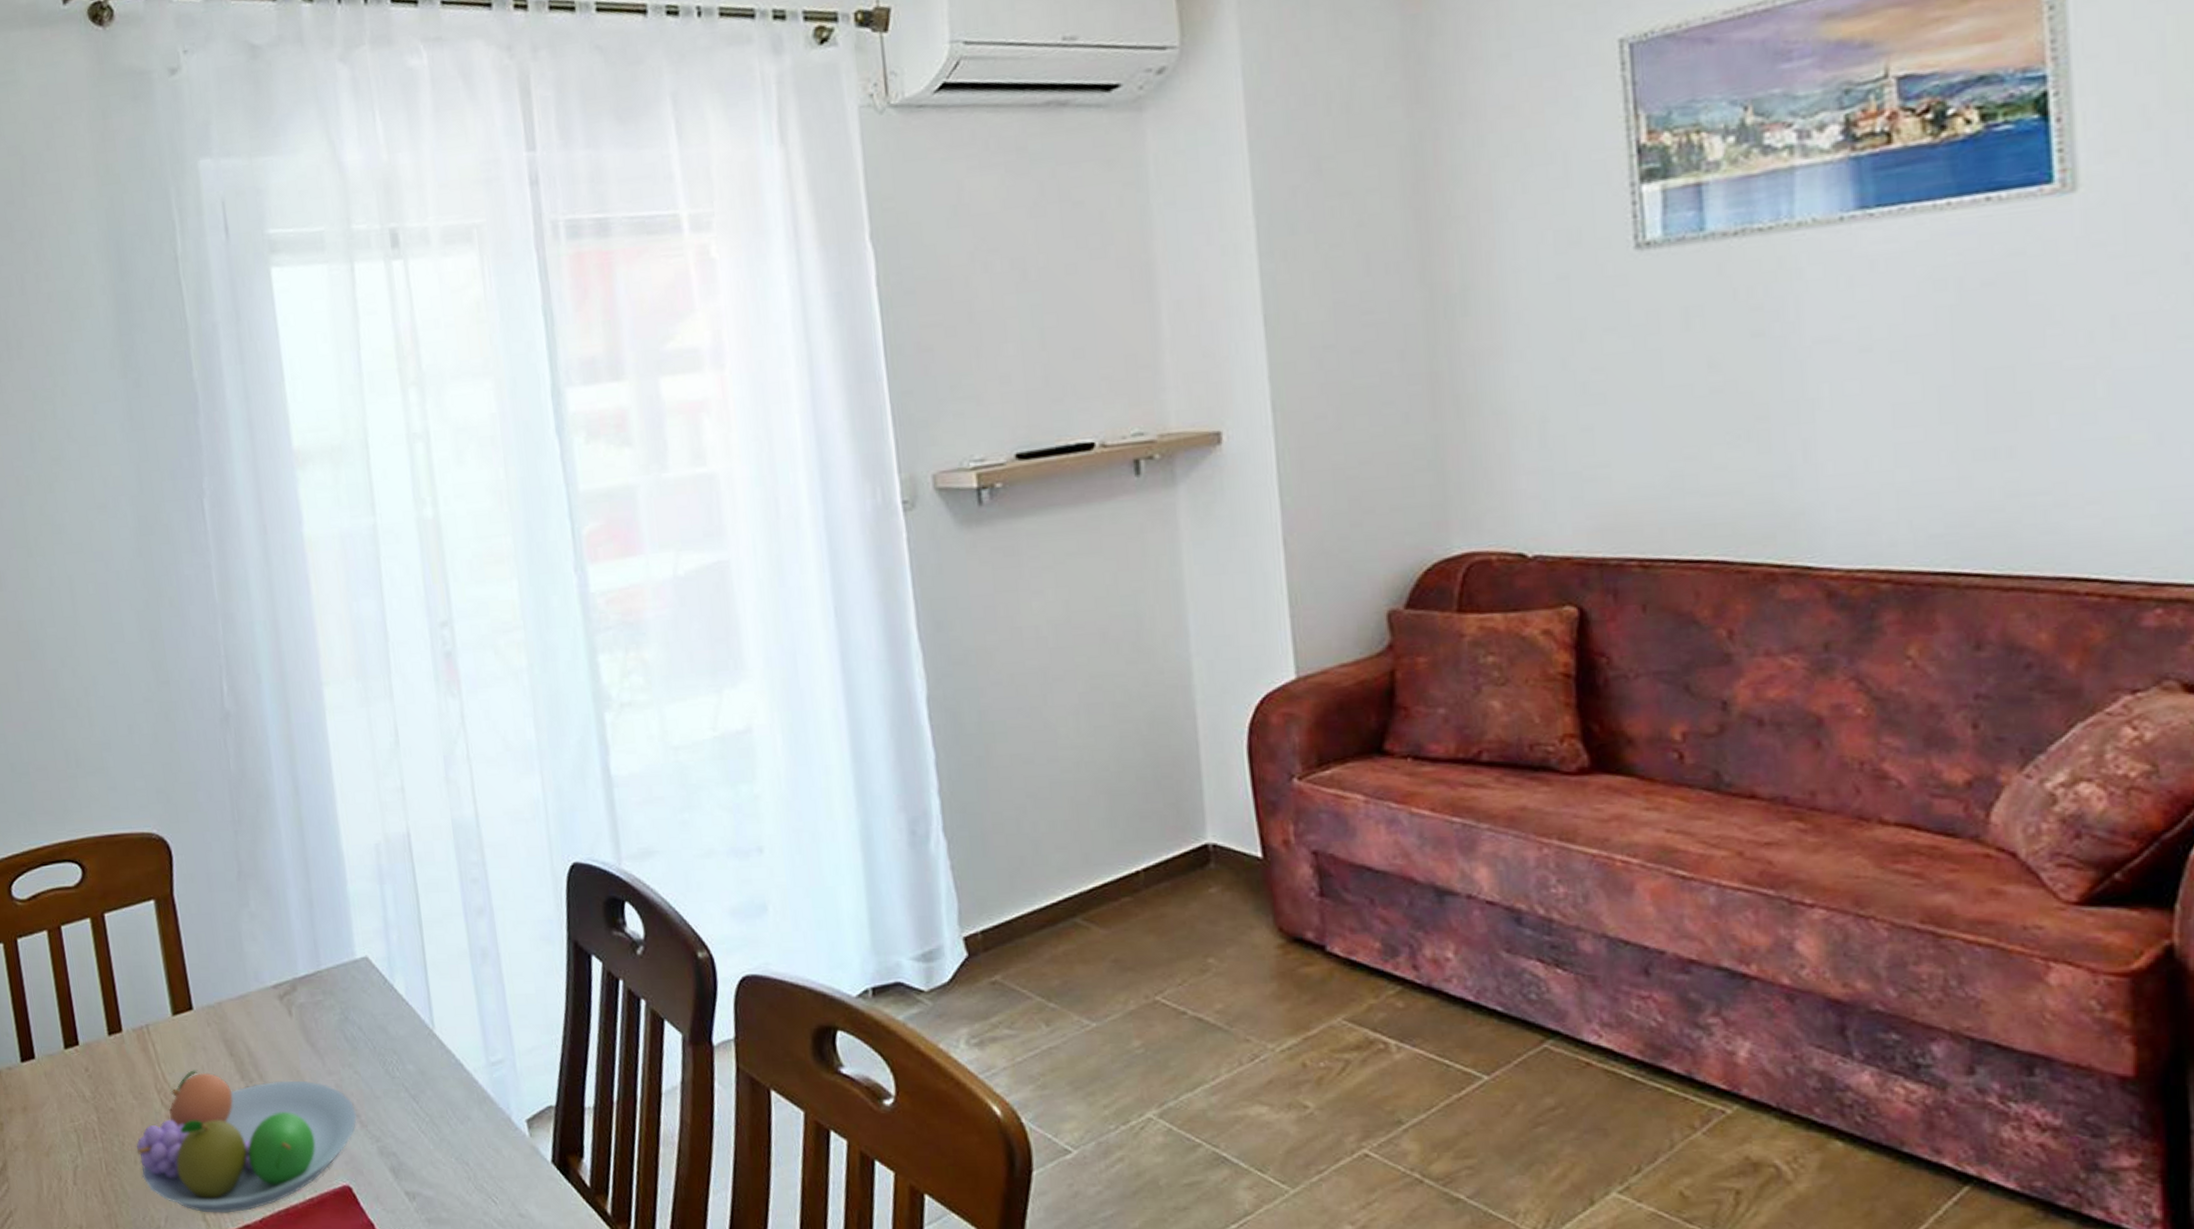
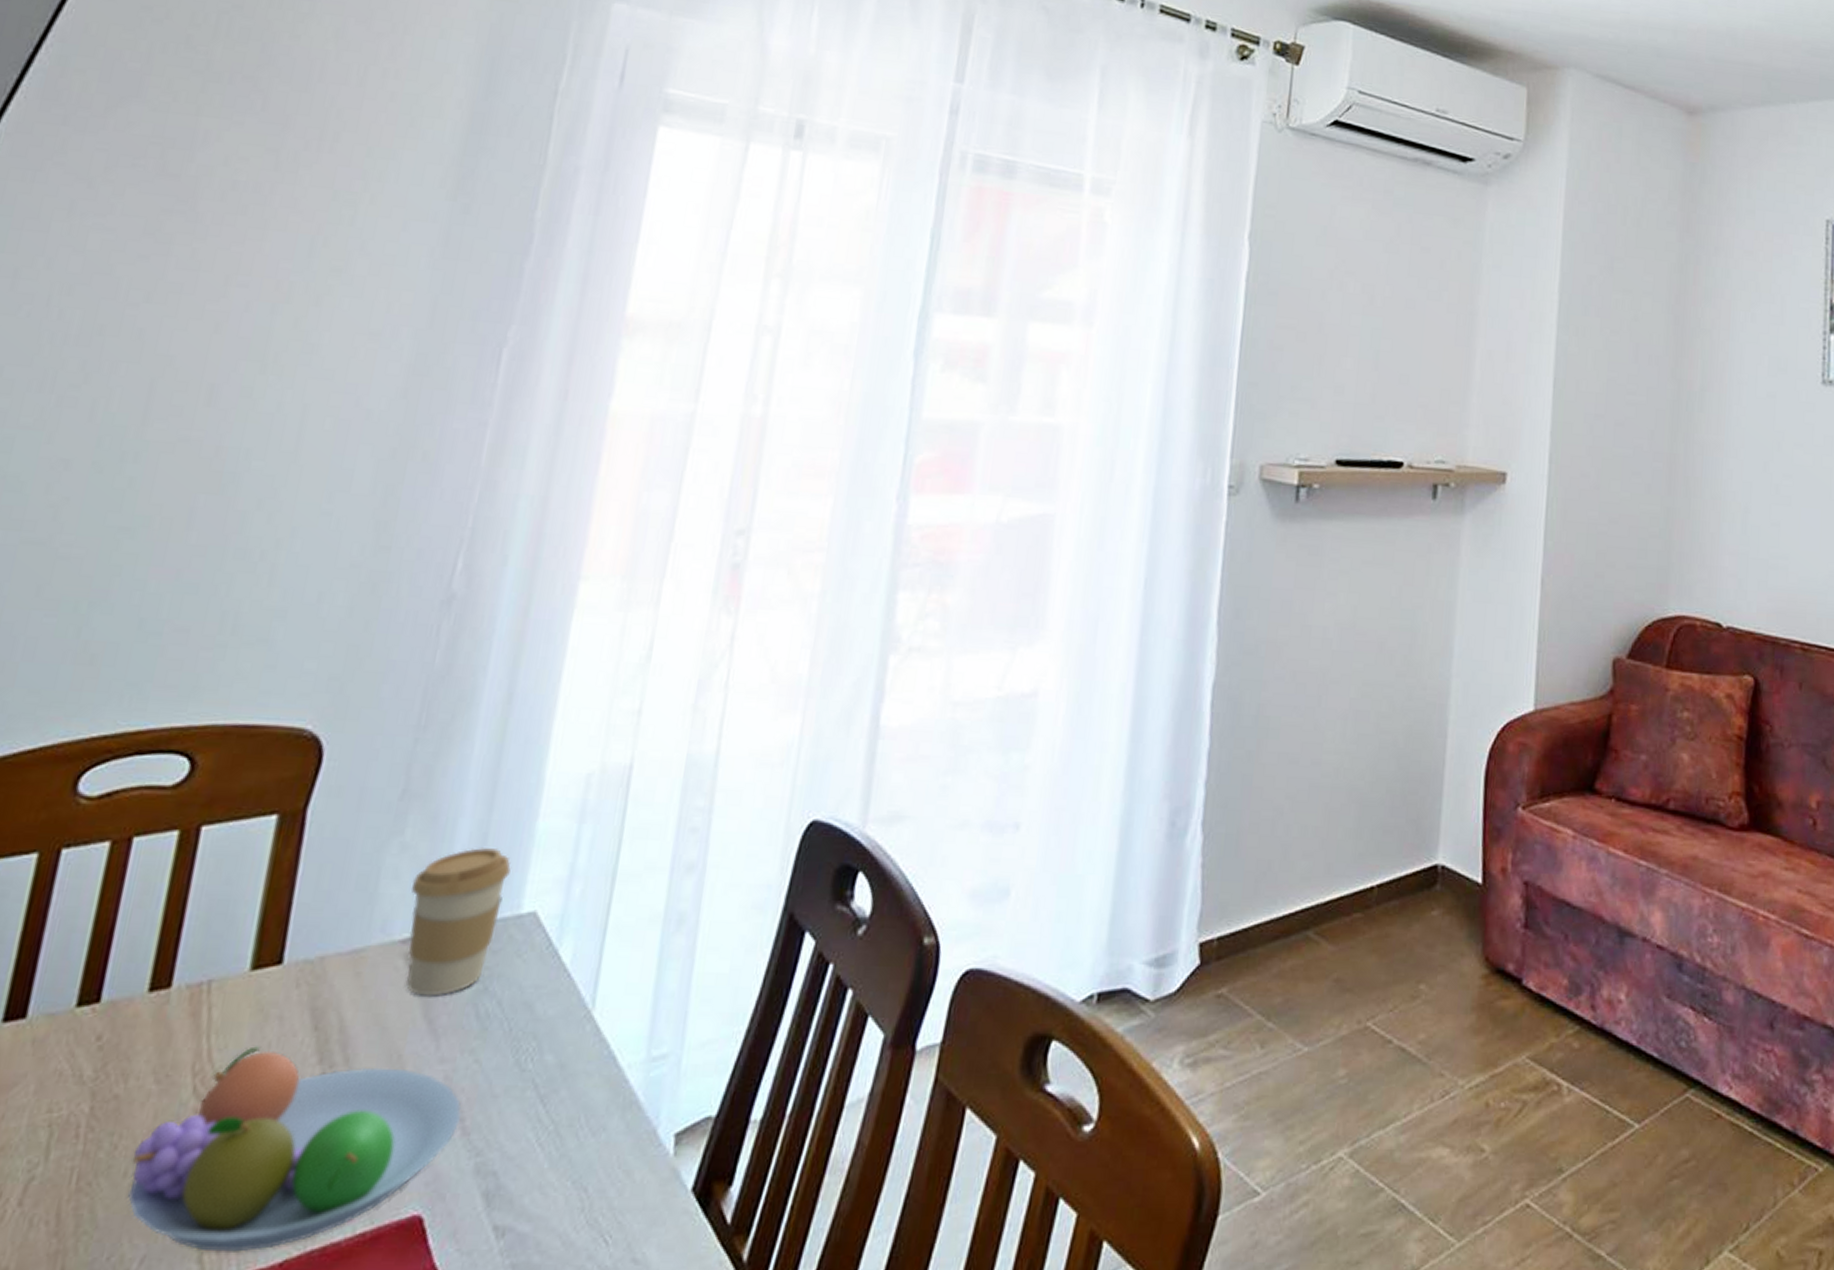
coffee cup: none [266,910,341,1027] -> present [406,848,511,996]

